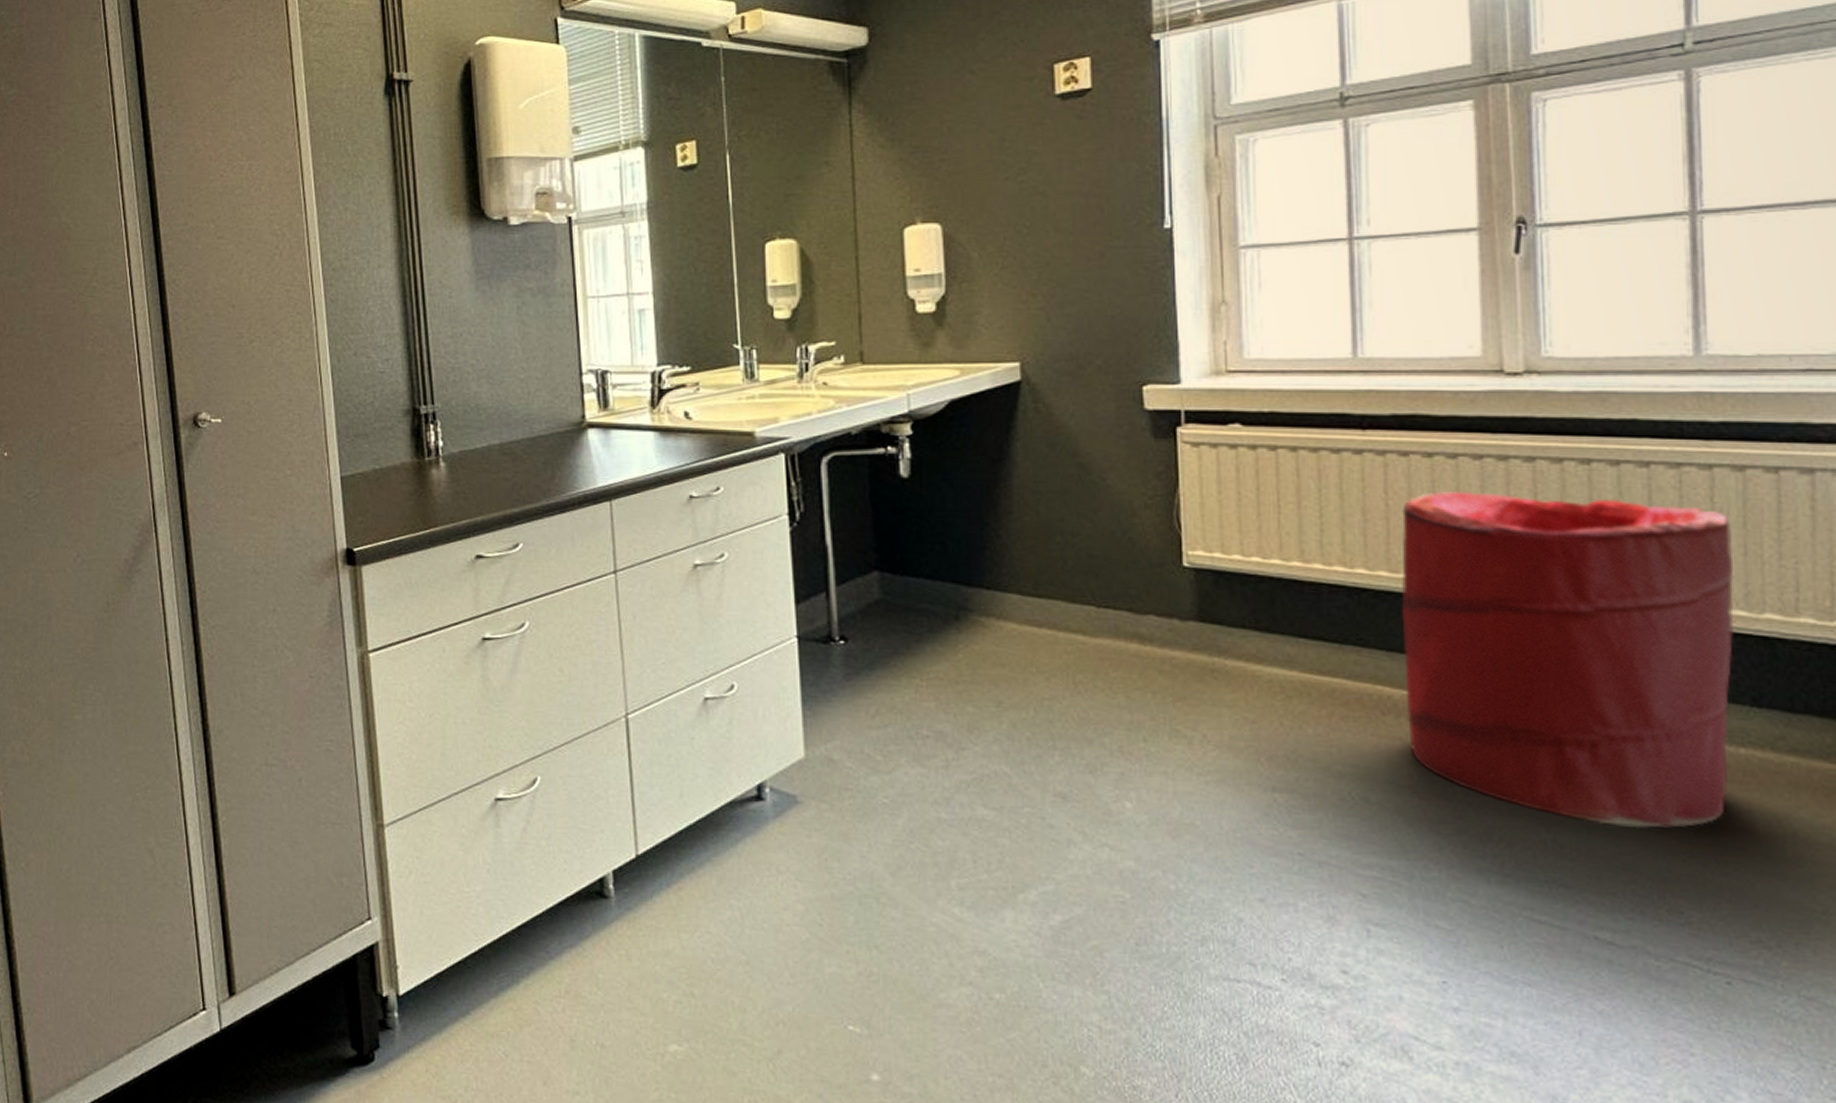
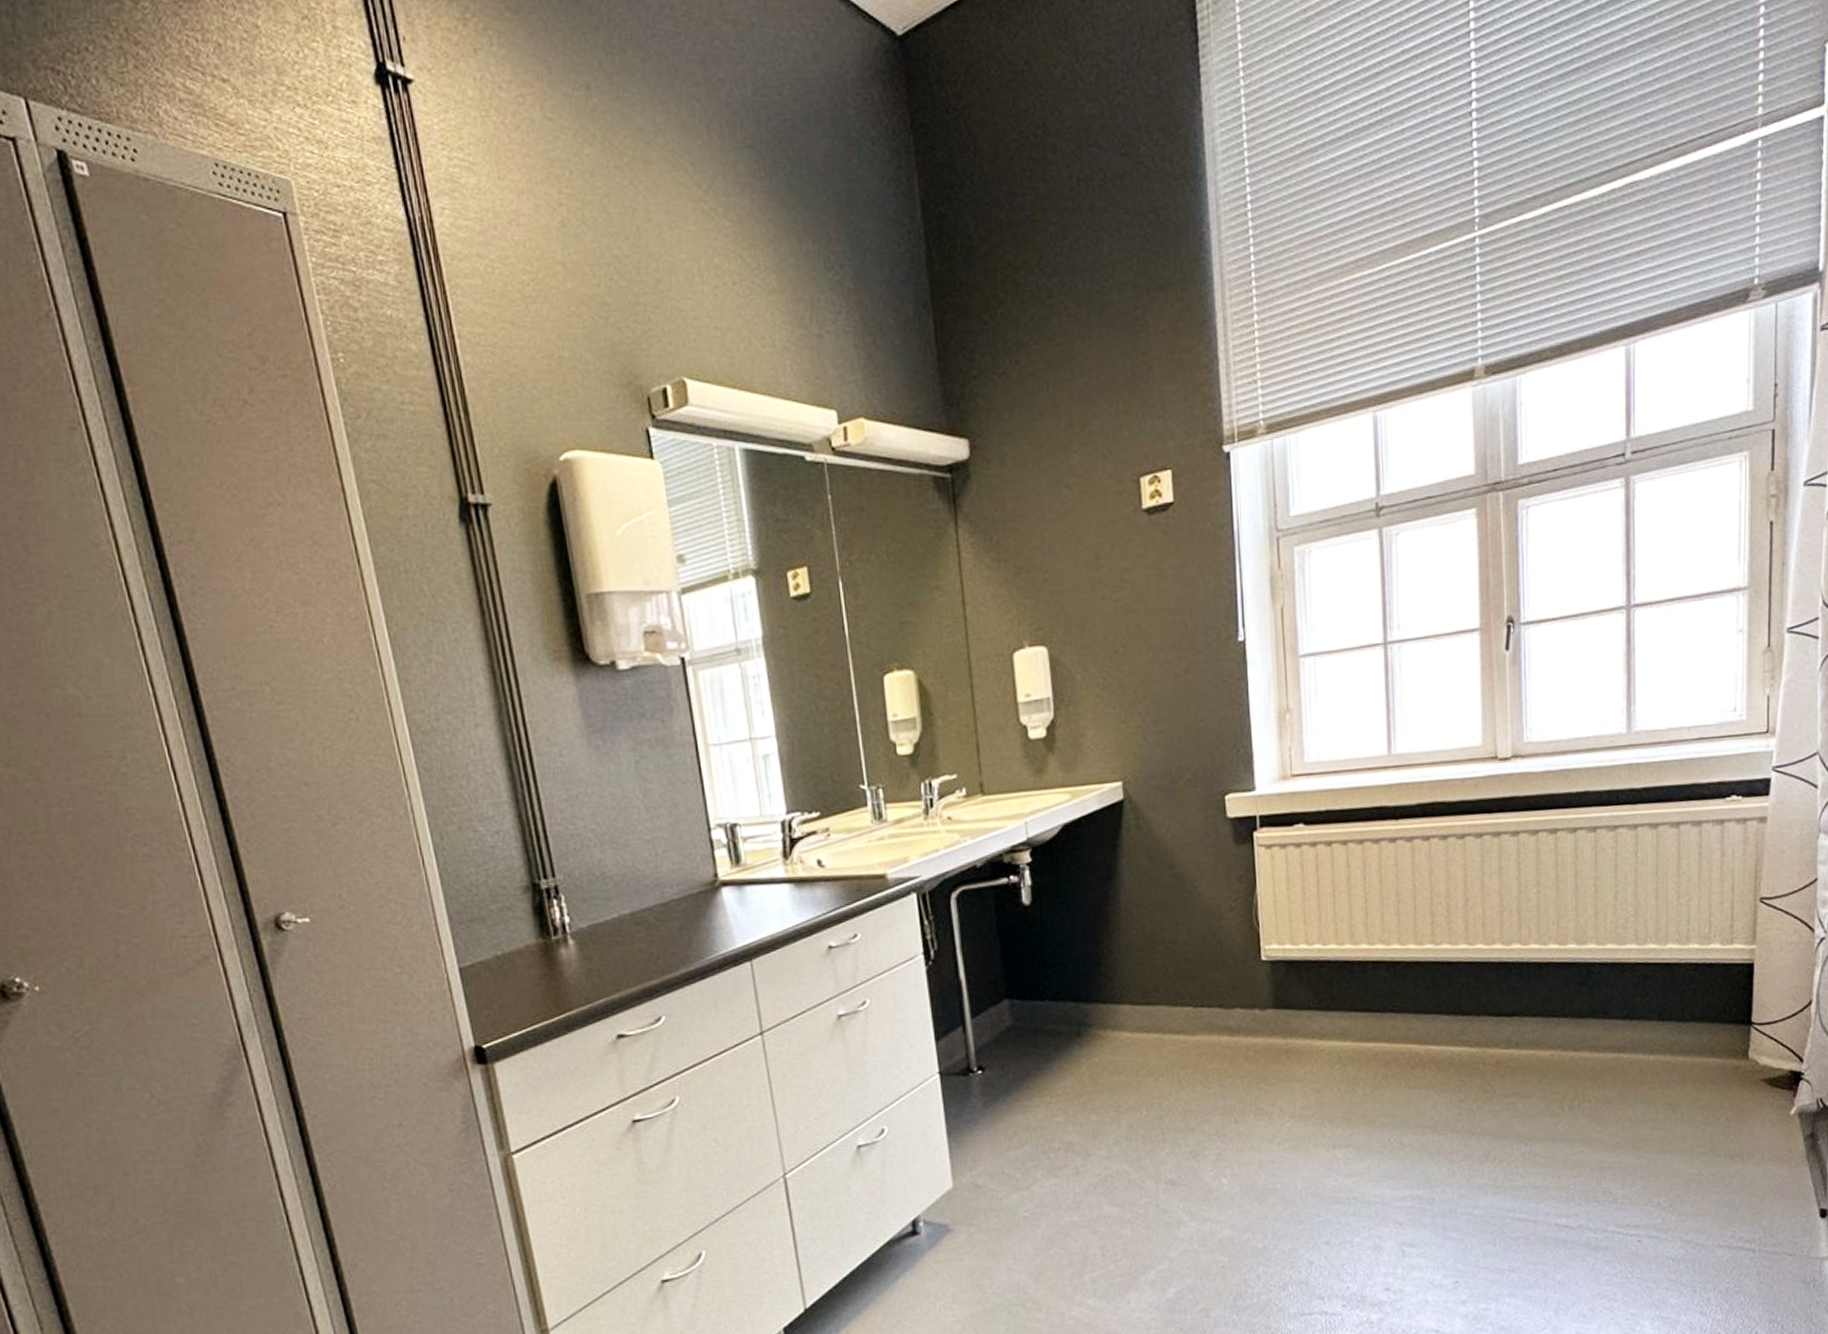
laundry hamper: present [1401,491,1735,828] -> none [1425,861,1649,1133]

